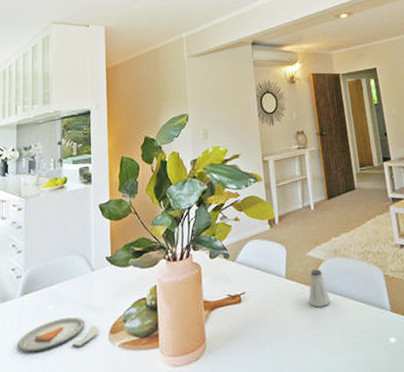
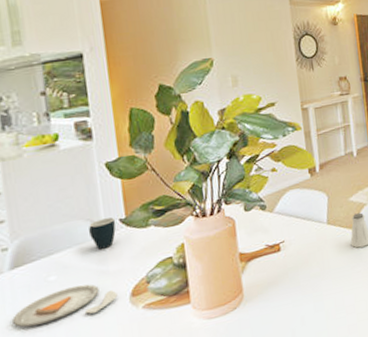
mug: none [82,255,103,284] -> present [89,217,116,250]

